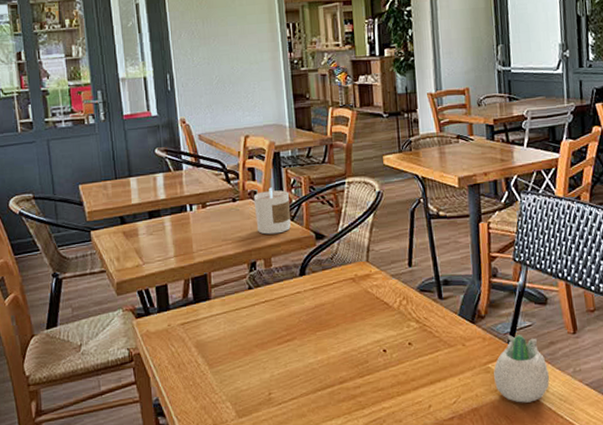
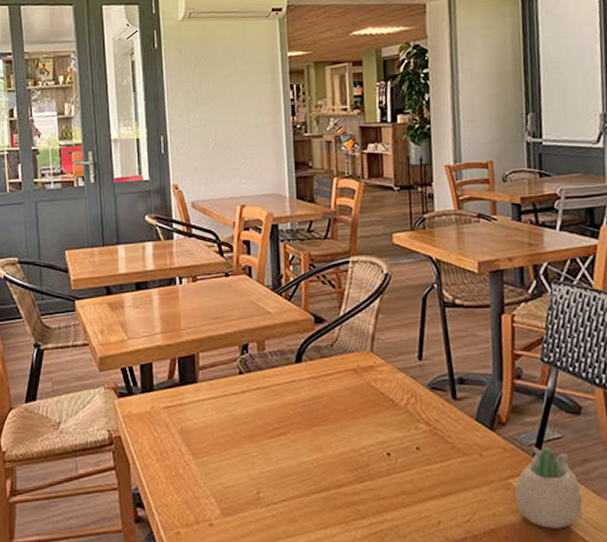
candle: present [253,187,291,235] -> none [248,263,287,315]

